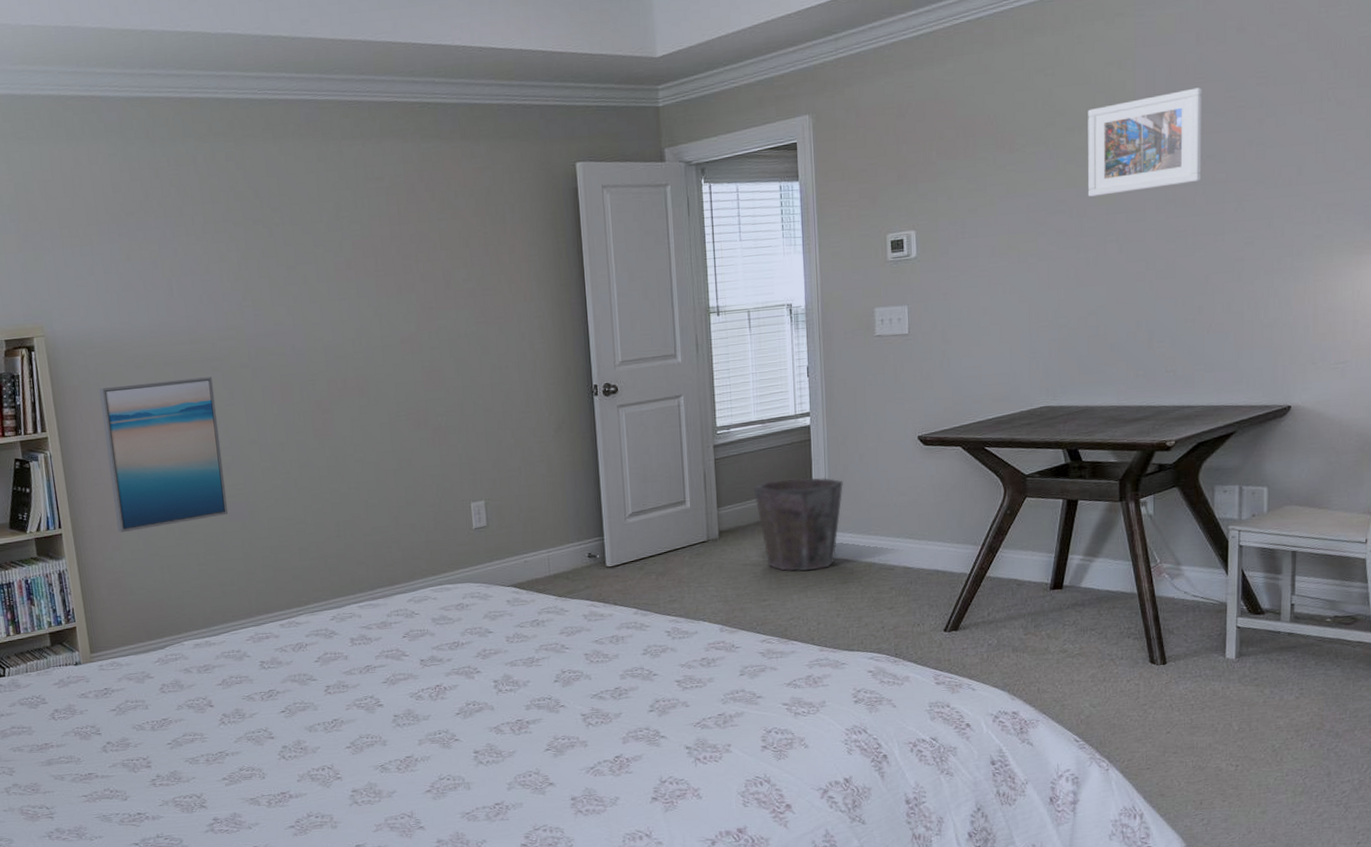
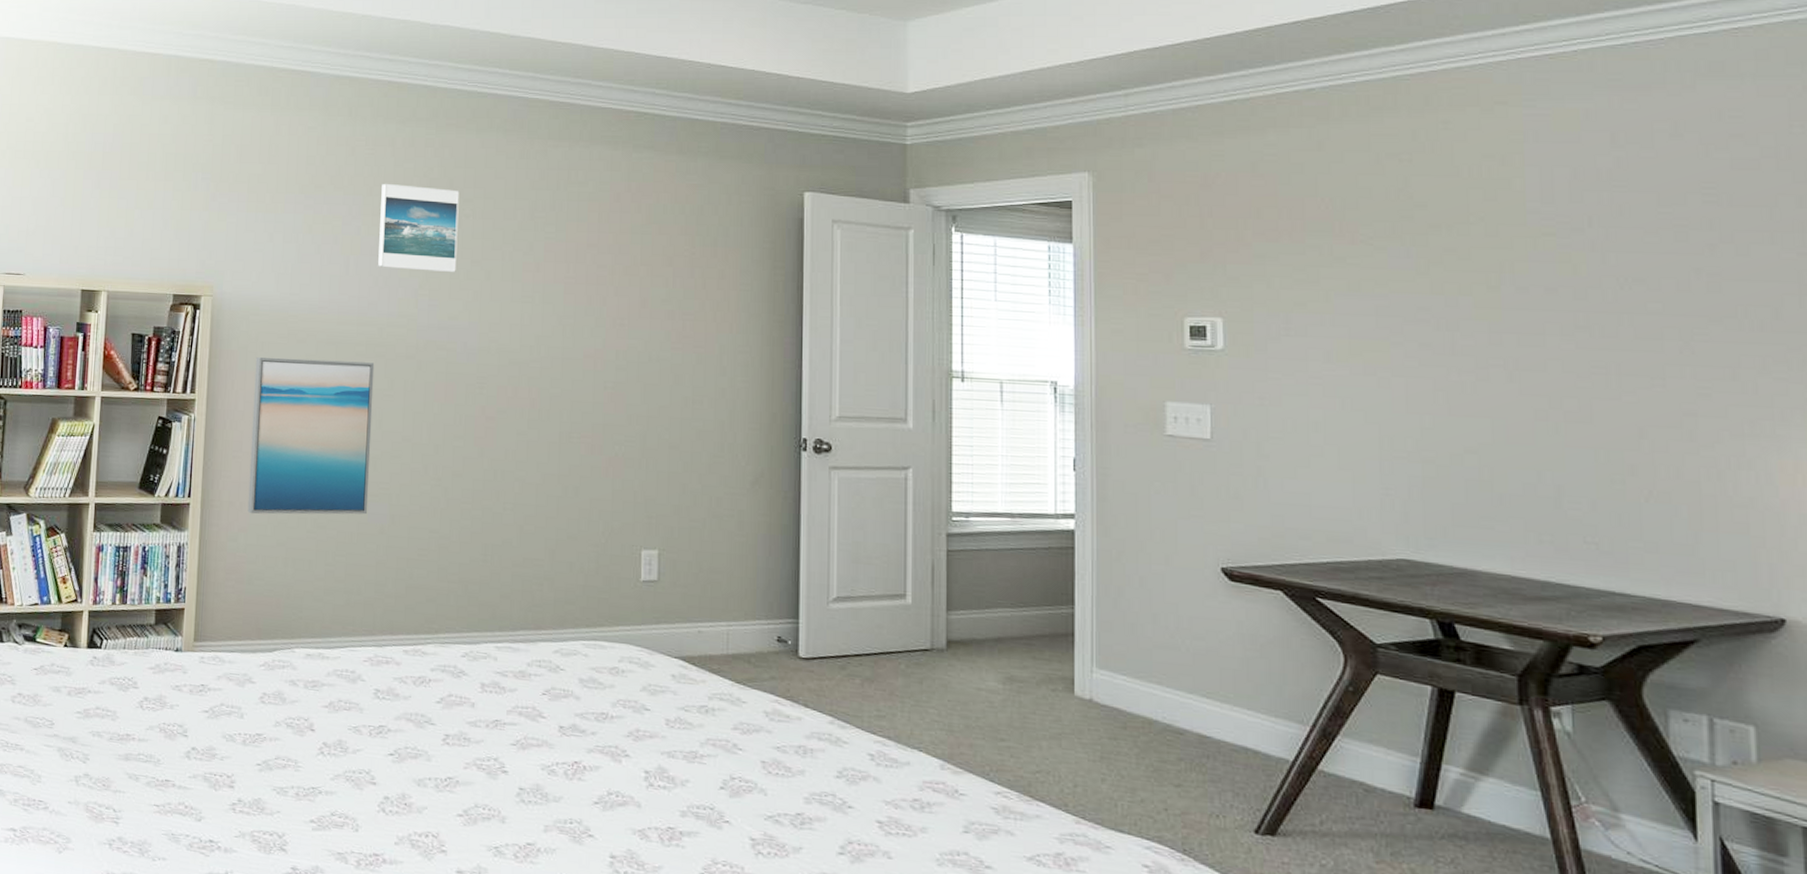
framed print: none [191,200,275,286] -> present [378,183,459,273]
waste bin: present [754,477,843,572] -> none [996,590,1116,715]
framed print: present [1087,87,1202,197] -> none [1459,197,1627,310]

